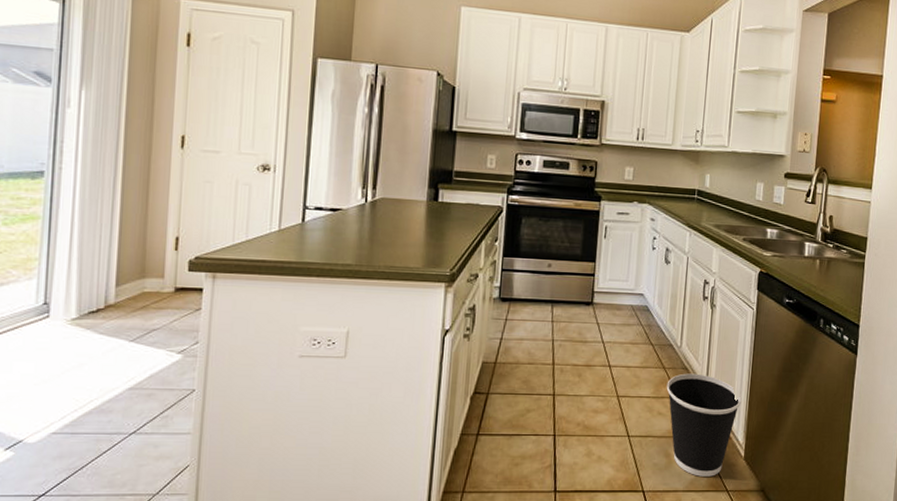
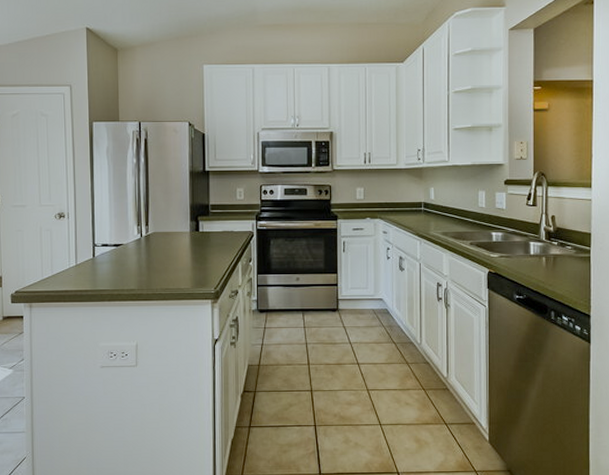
wastebasket: present [666,373,742,477] -> none [411,367,482,459]

